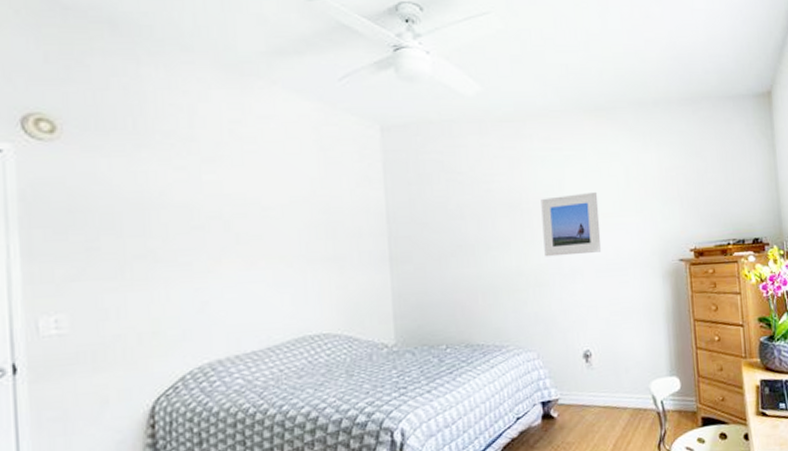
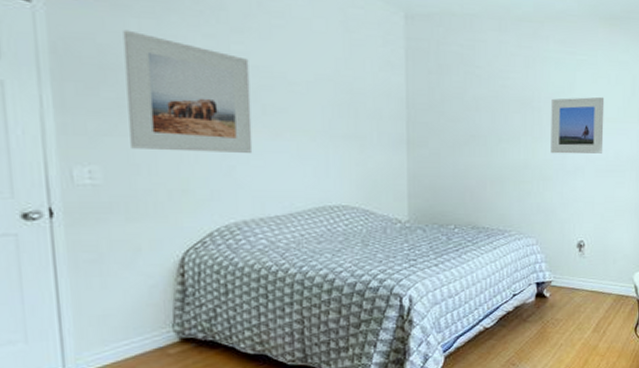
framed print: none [93,170,227,293] -> present [123,29,253,153]

